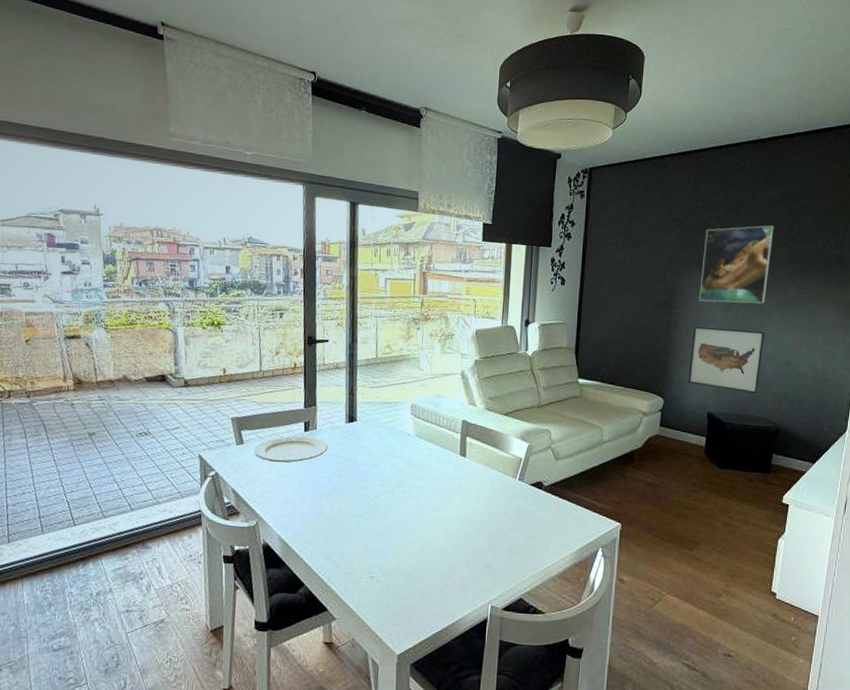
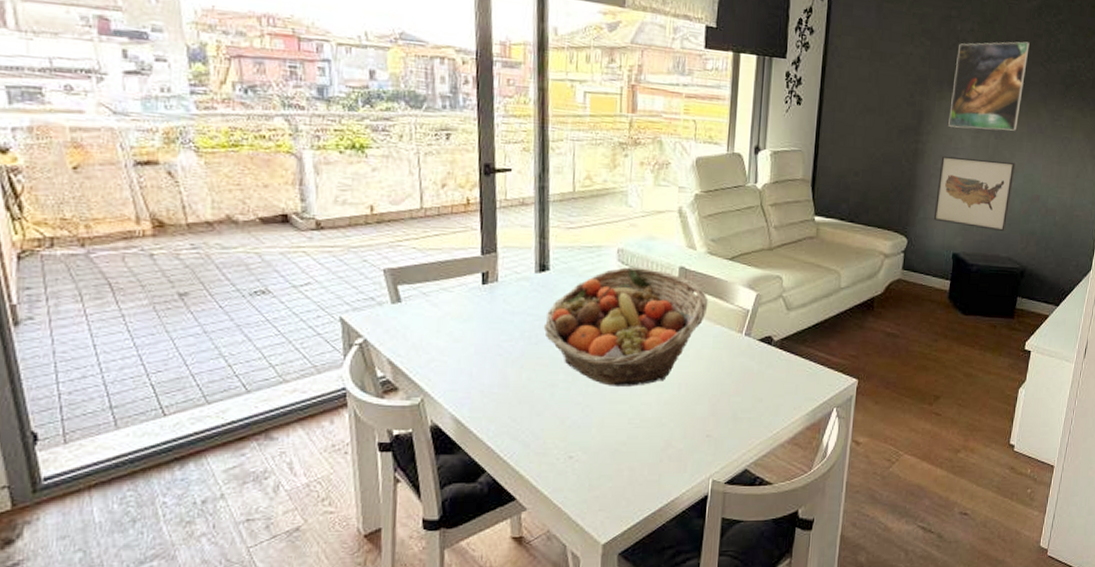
plate: present [254,435,329,463] -> none [416,290,514,325]
fruit basket: none [351,420,487,520] -> present [543,267,709,386]

